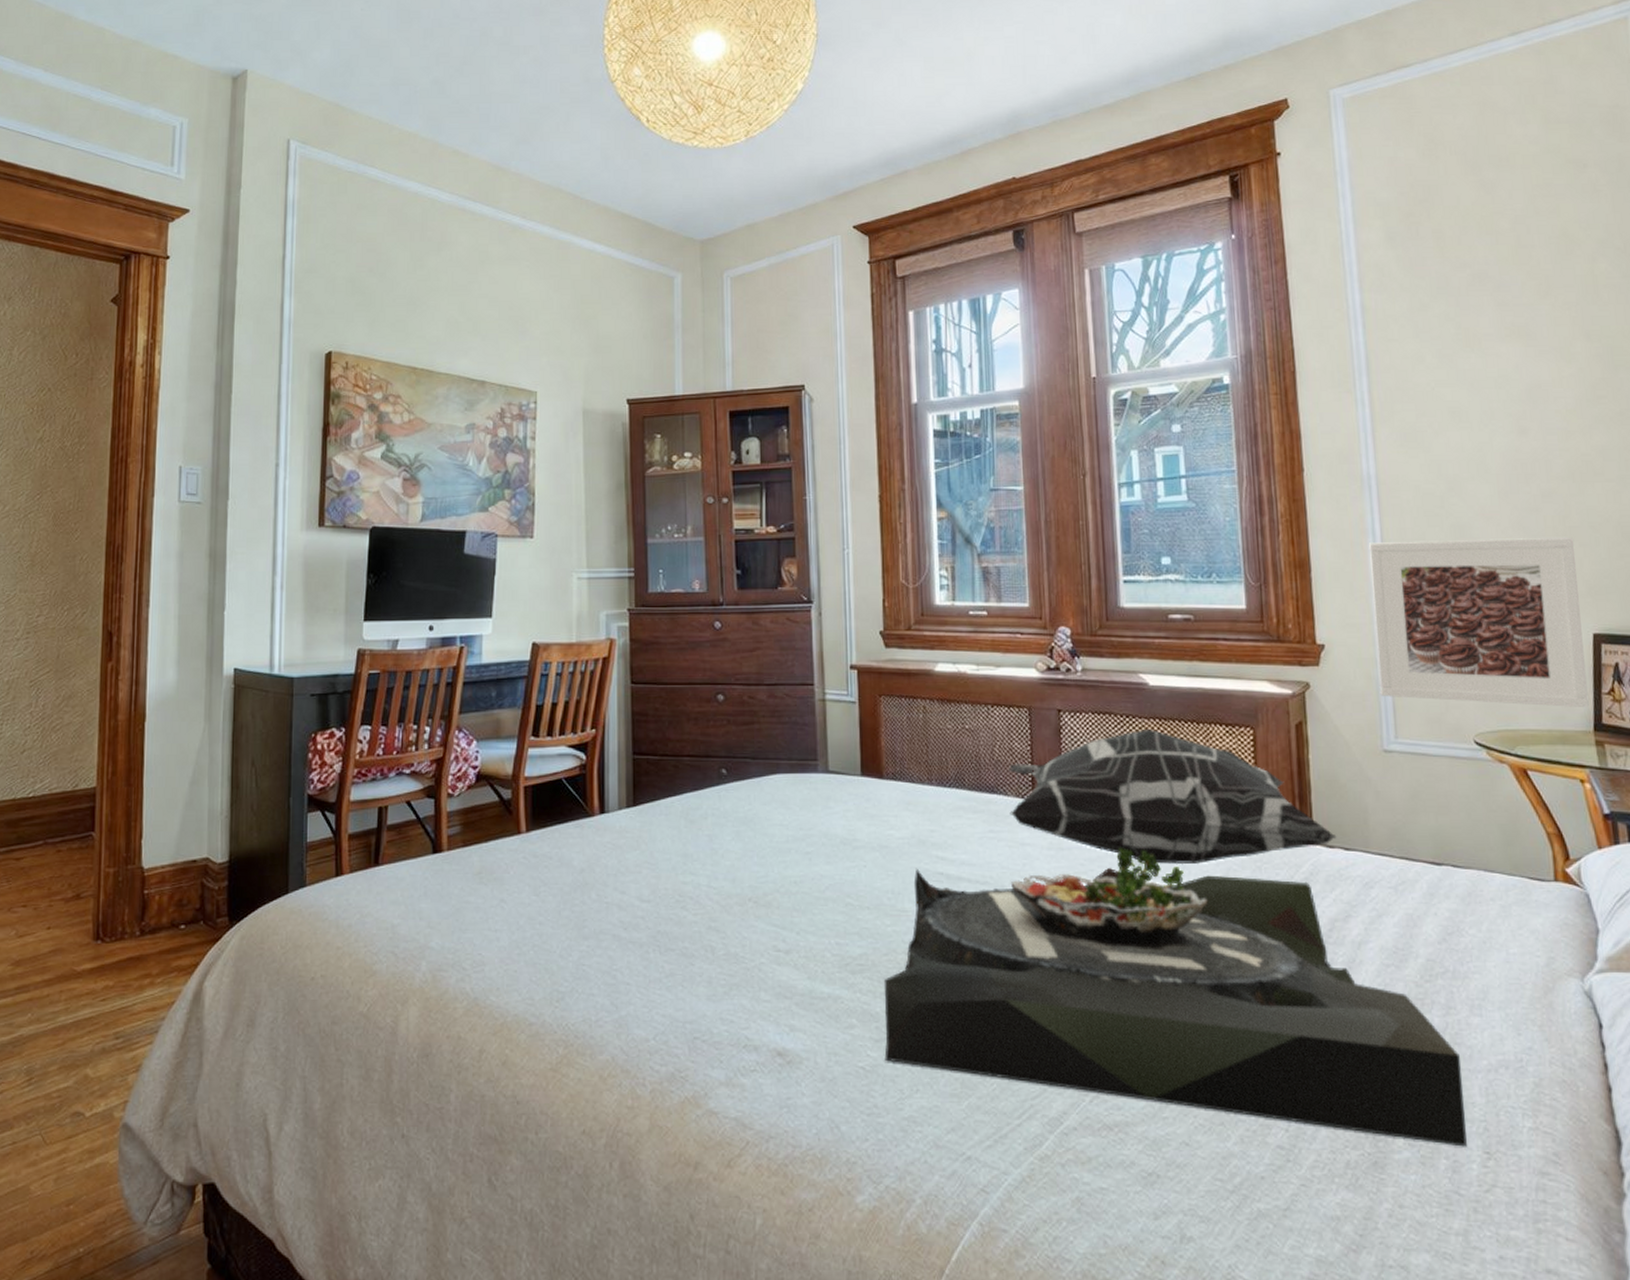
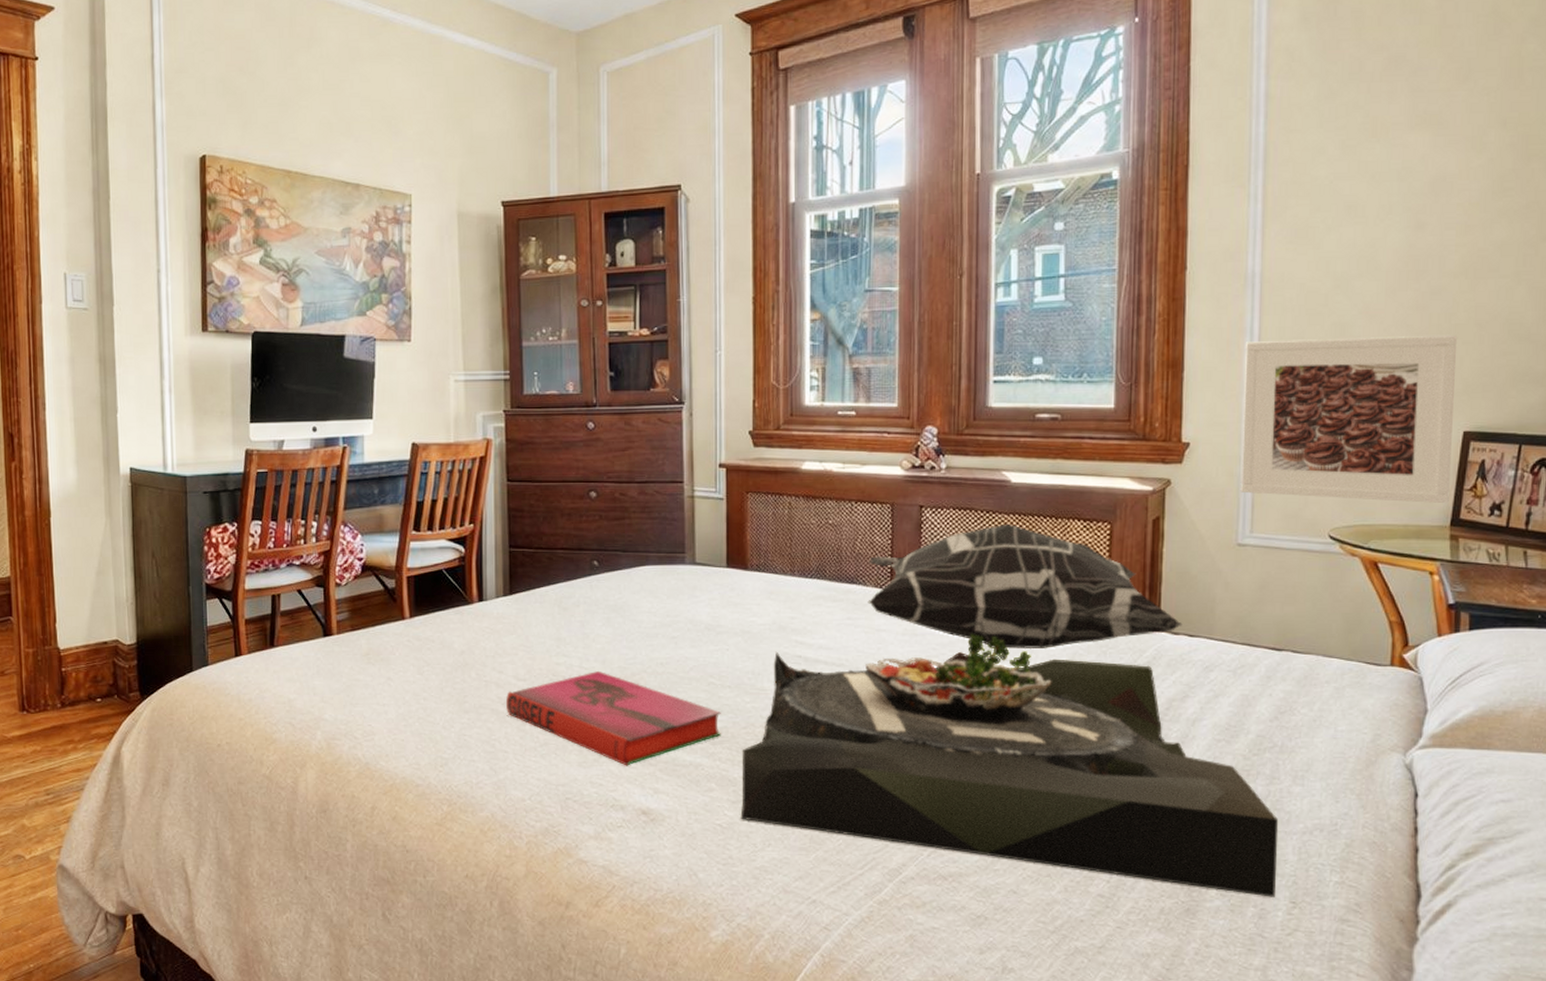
hardback book: none [628,891,861,1000] -> present [505,671,721,766]

